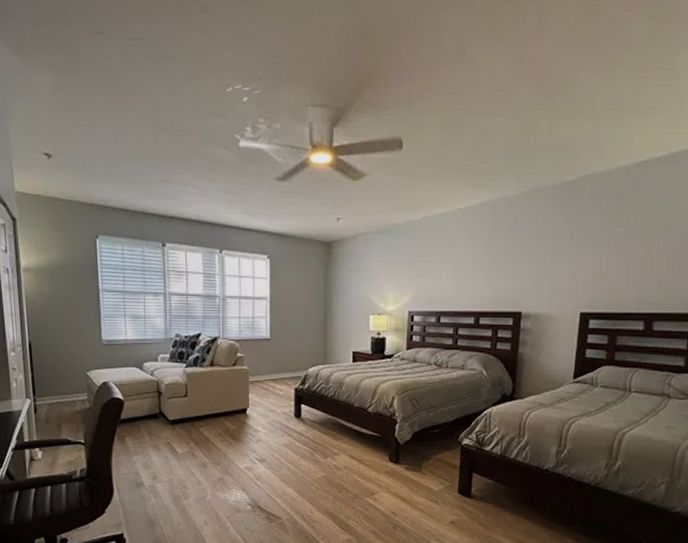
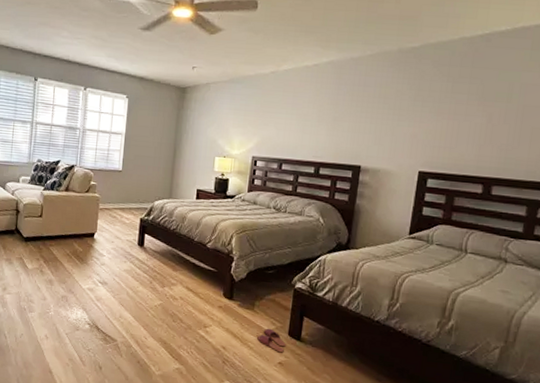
slippers: none [427,488,457,512] -> present [257,328,286,353]

